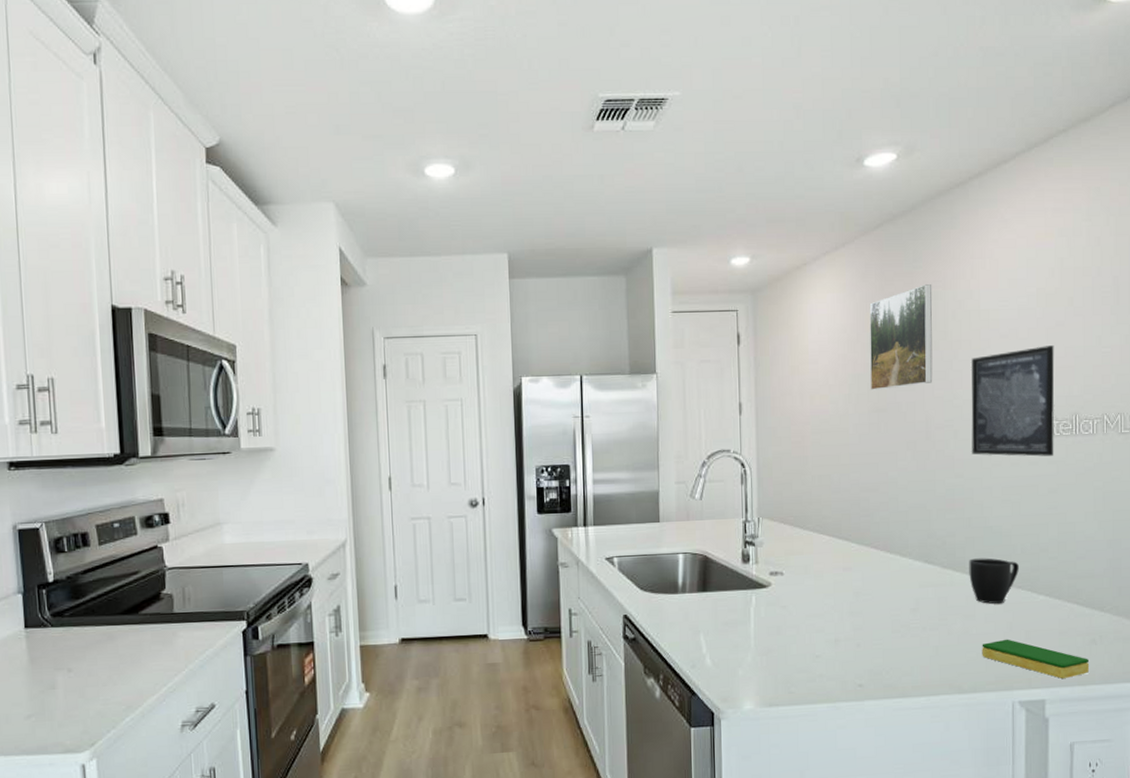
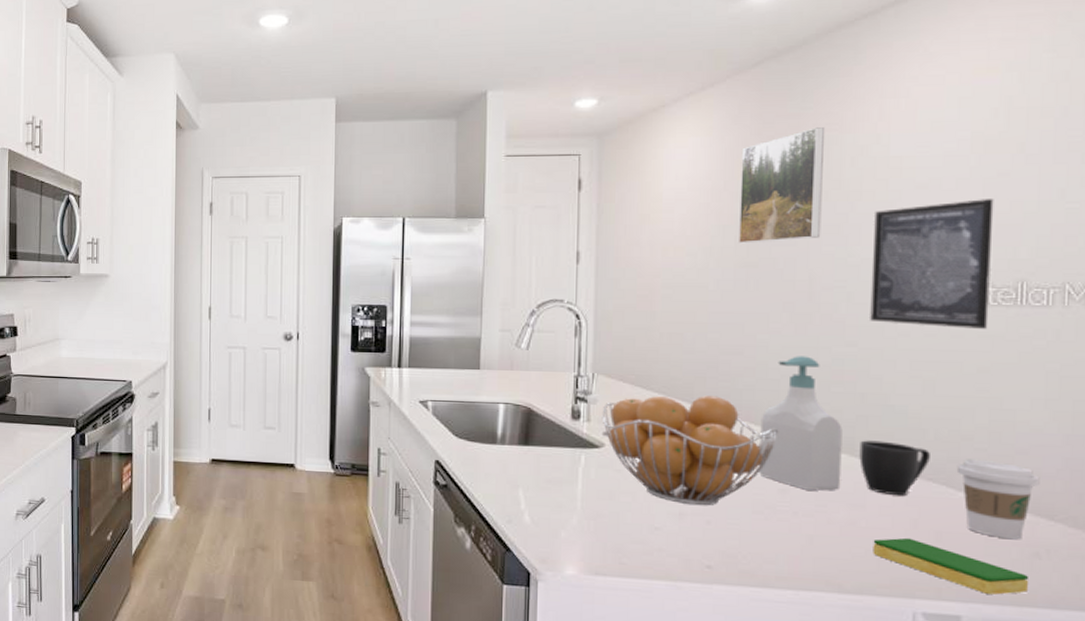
fruit basket: none [767,530,909,632] -> present [601,395,779,506]
soap bottle: none [894,488,957,607] -> present [759,356,842,491]
coffee cup: none [1037,566,1093,631] -> present [956,459,1040,540]

